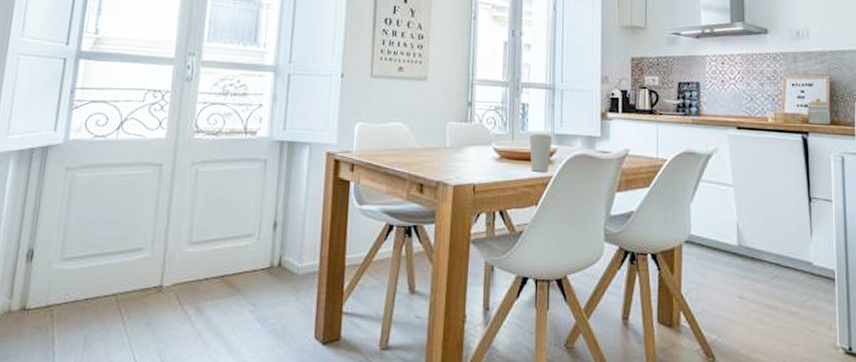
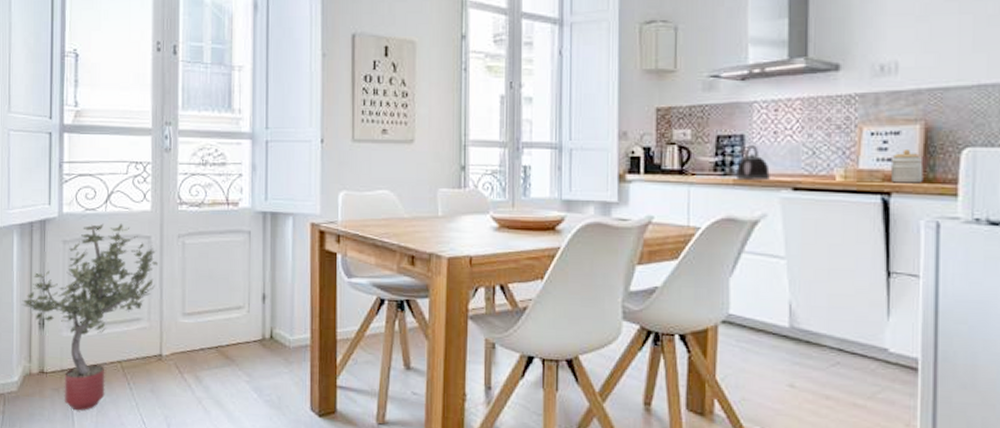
potted tree: none [9,150,167,350] -> present [22,223,158,410]
cup: present [529,133,553,172] -> none [533,199,560,243]
kettle: none [694,91,719,121] -> present [737,145,770,181]

